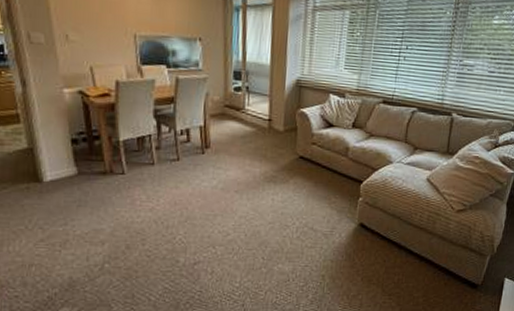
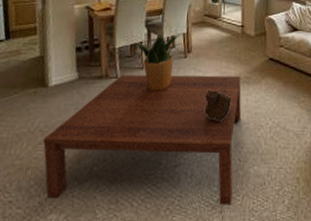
coffee table: none [44,171,267,300] -> present [42,75,242,206]
potted plant: none [140,127,199,189] -> present [133,34,182,91]
architectural model: none [225,189,256,219] -> present [204,90,232,120]

